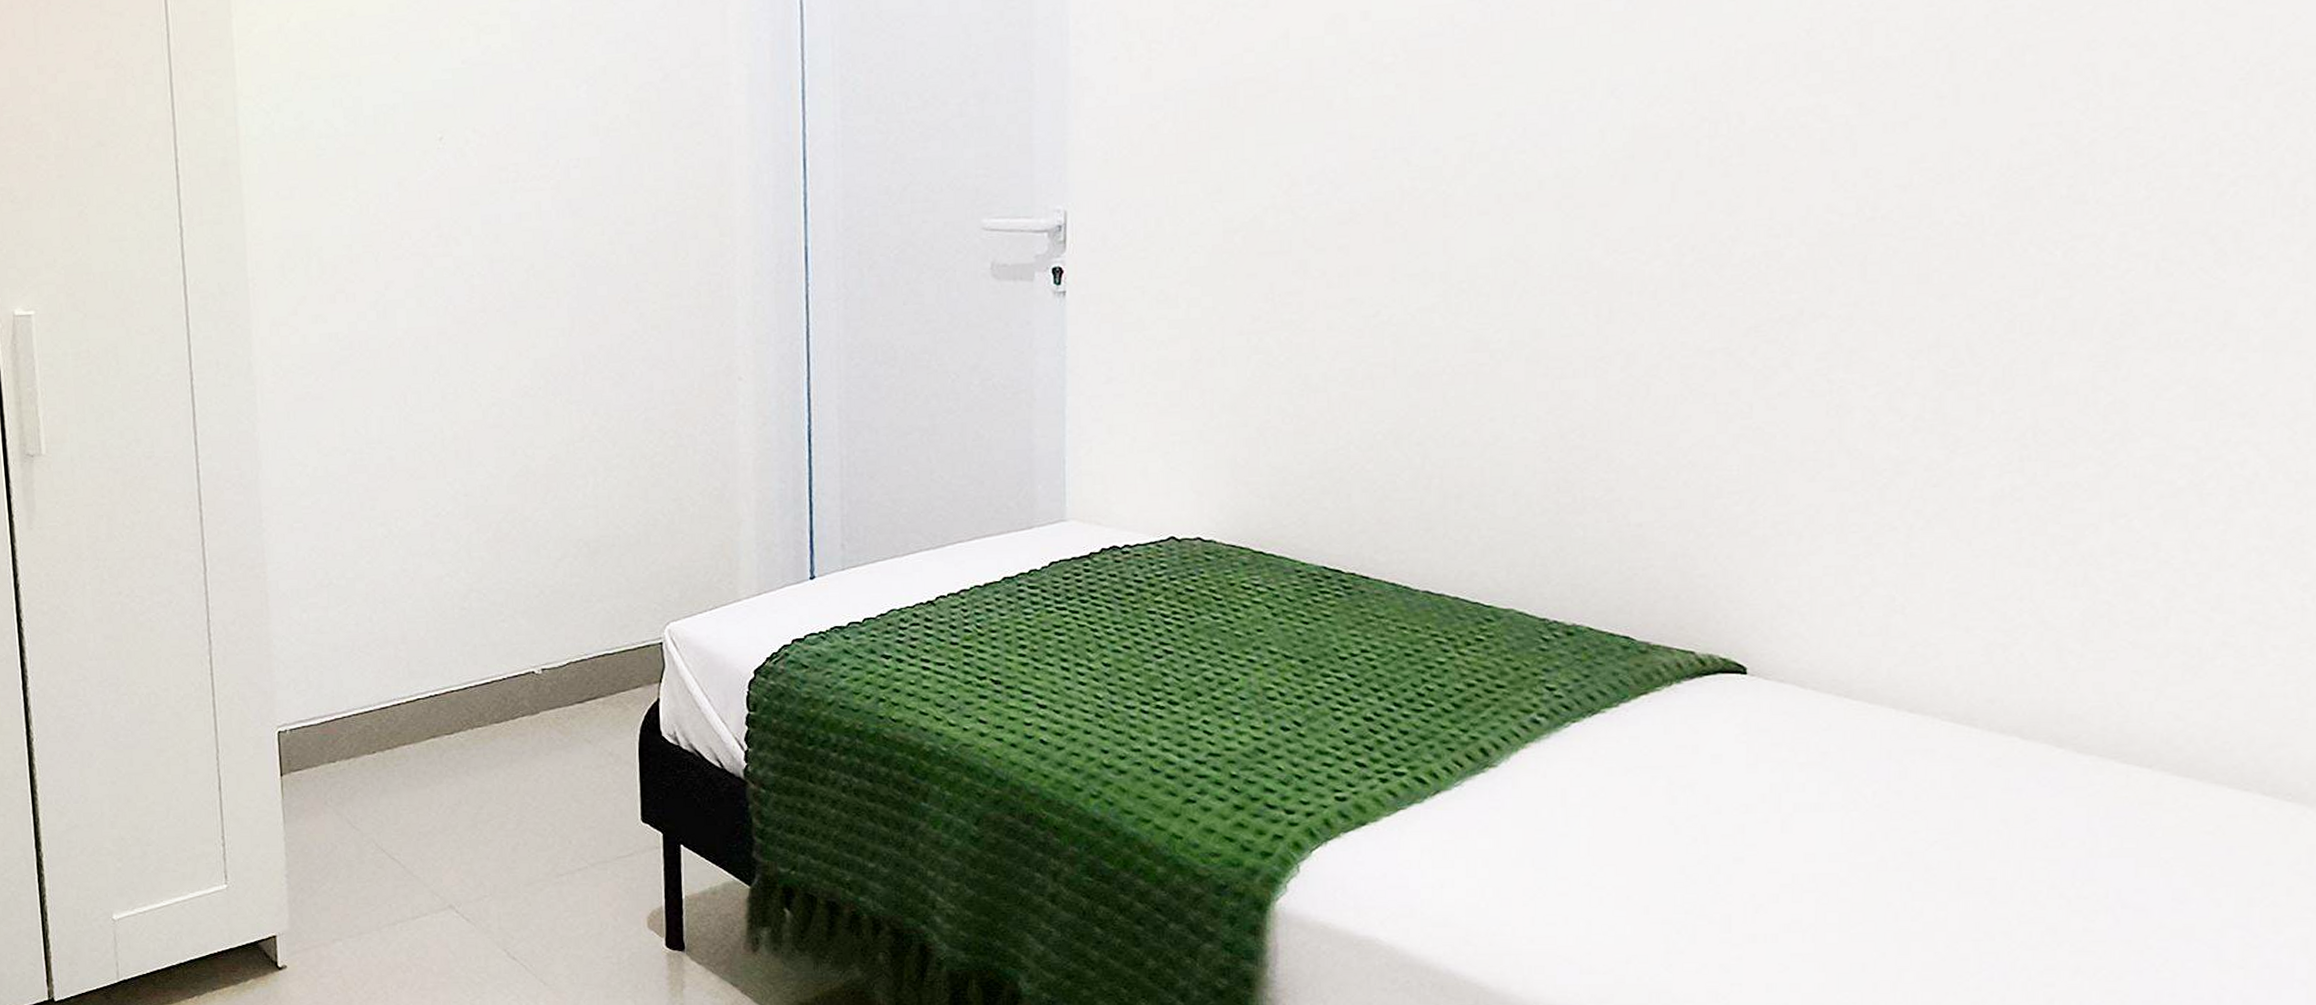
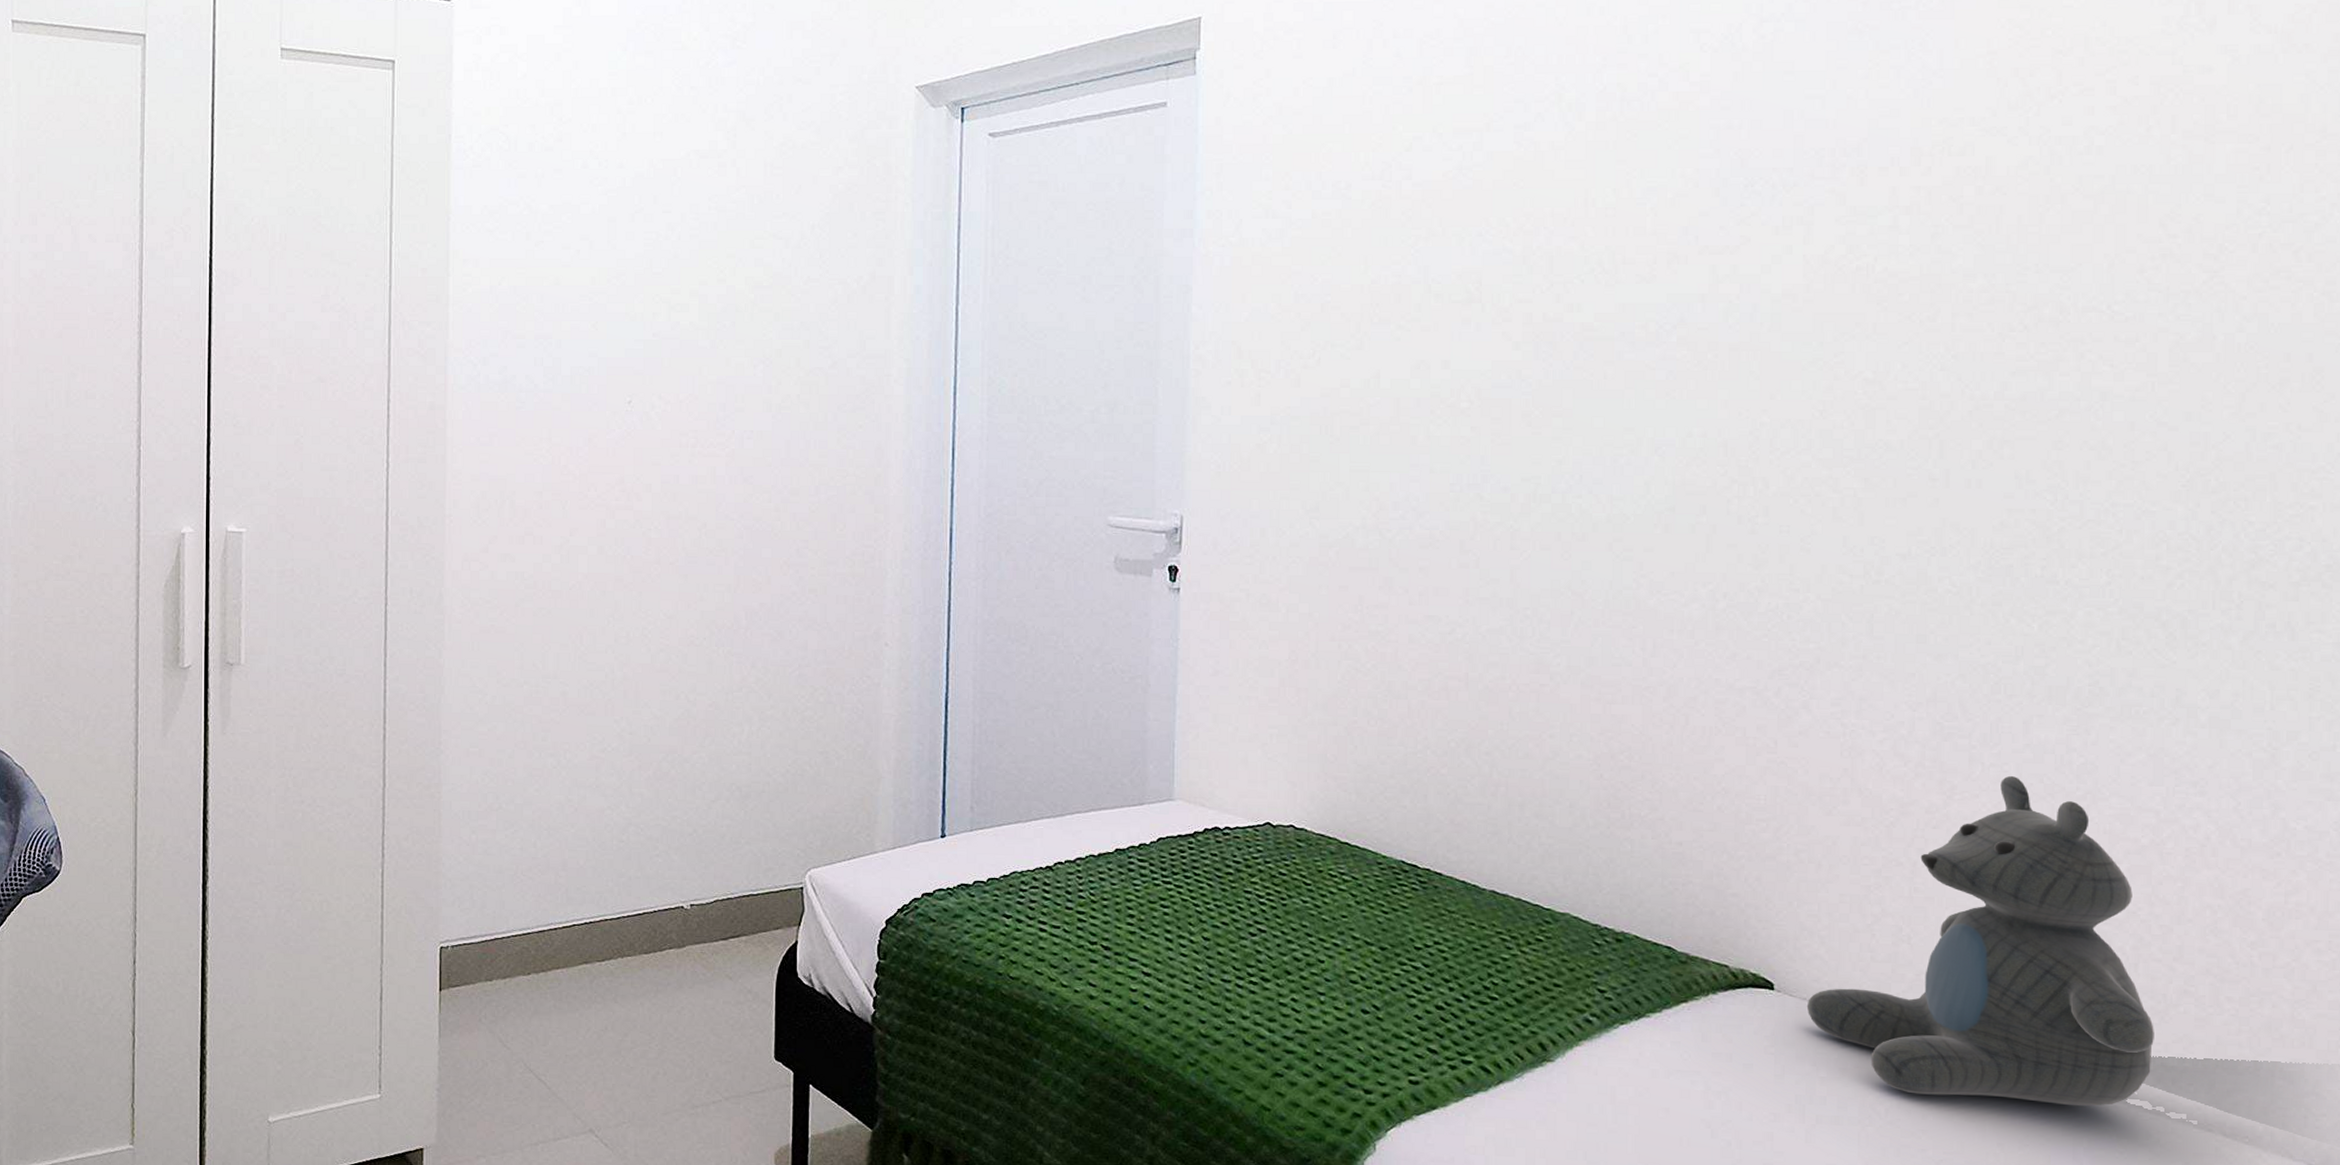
teddy bear: none [1784,422,2186,774] -> present [1806,775,2154,1107]

